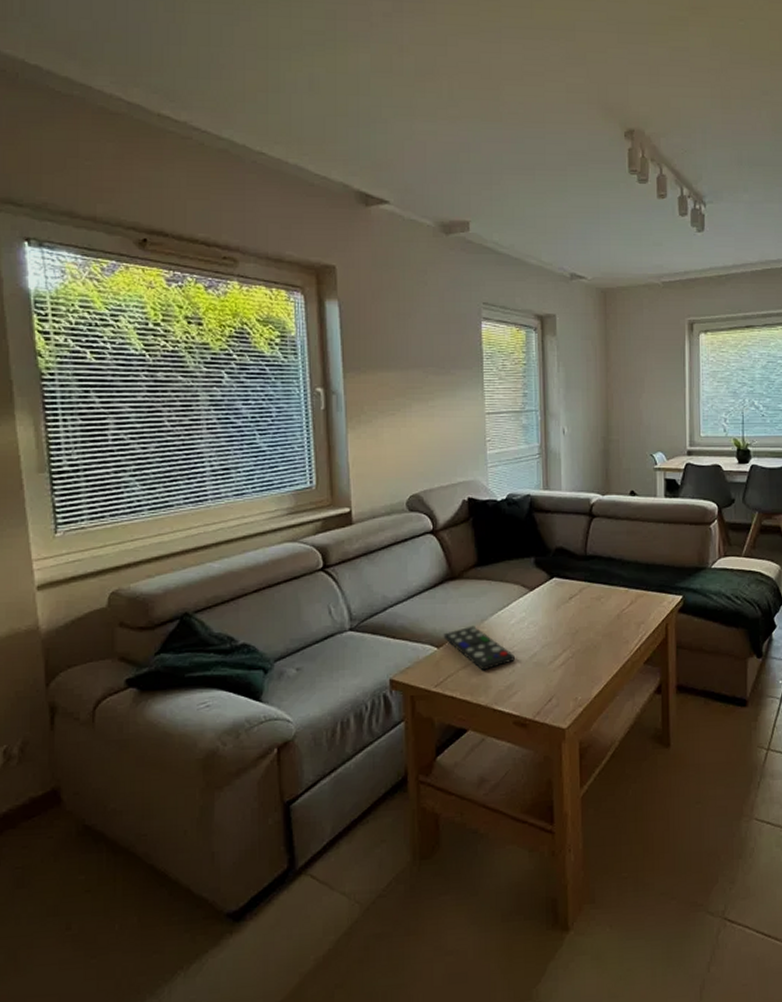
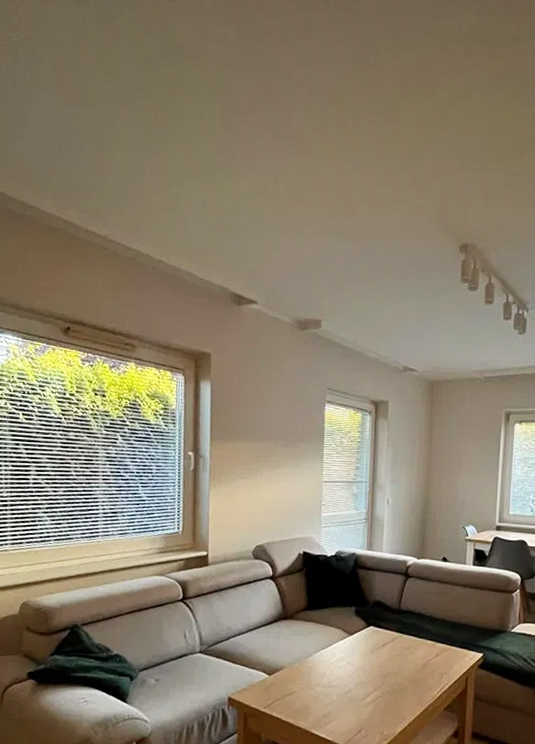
remote control: present [443,625,515,671] -> none [274,660,332,699]

